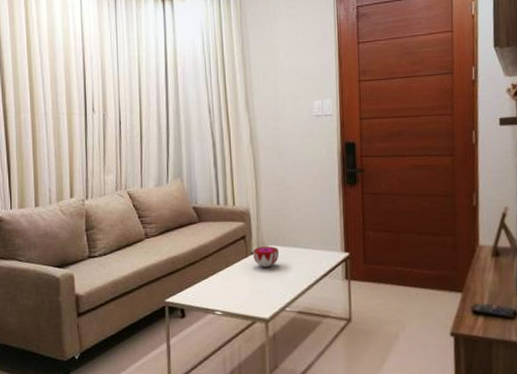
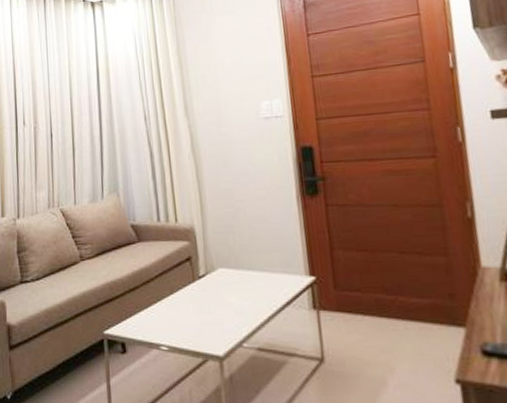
decorative bowl: present [252,246,279,267] -> none [200,269,231,294]

